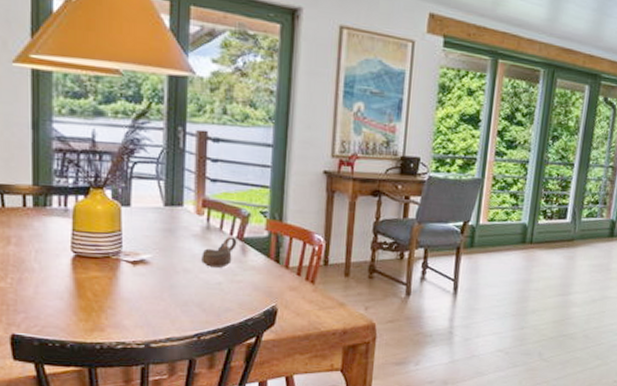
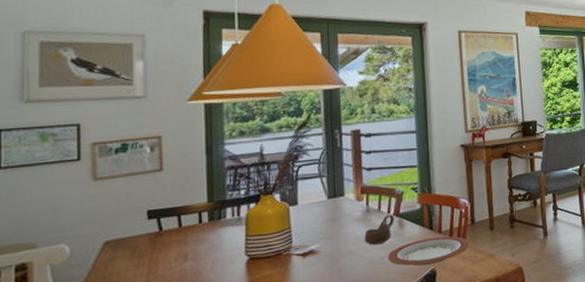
plate: none [225,271,320,301] -> present [387,236,470,266]

